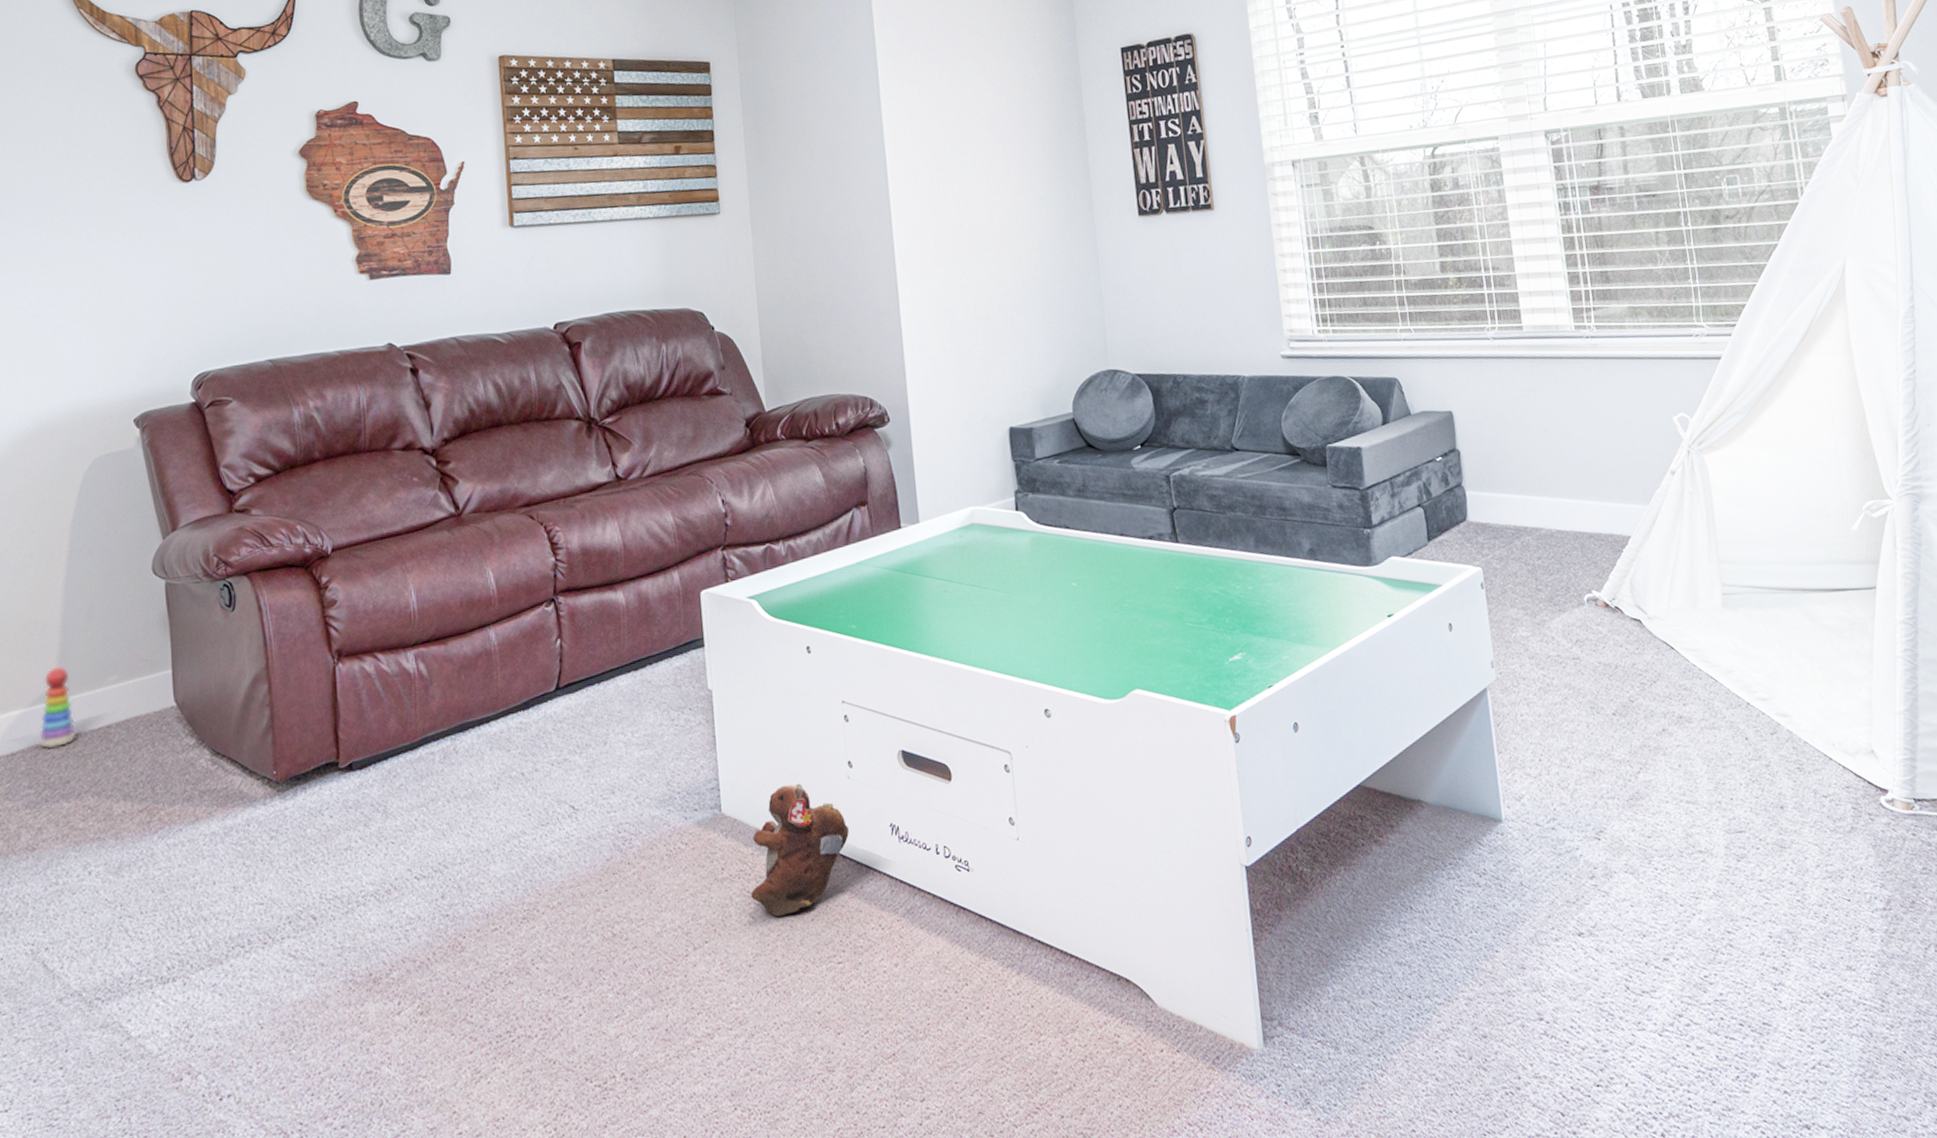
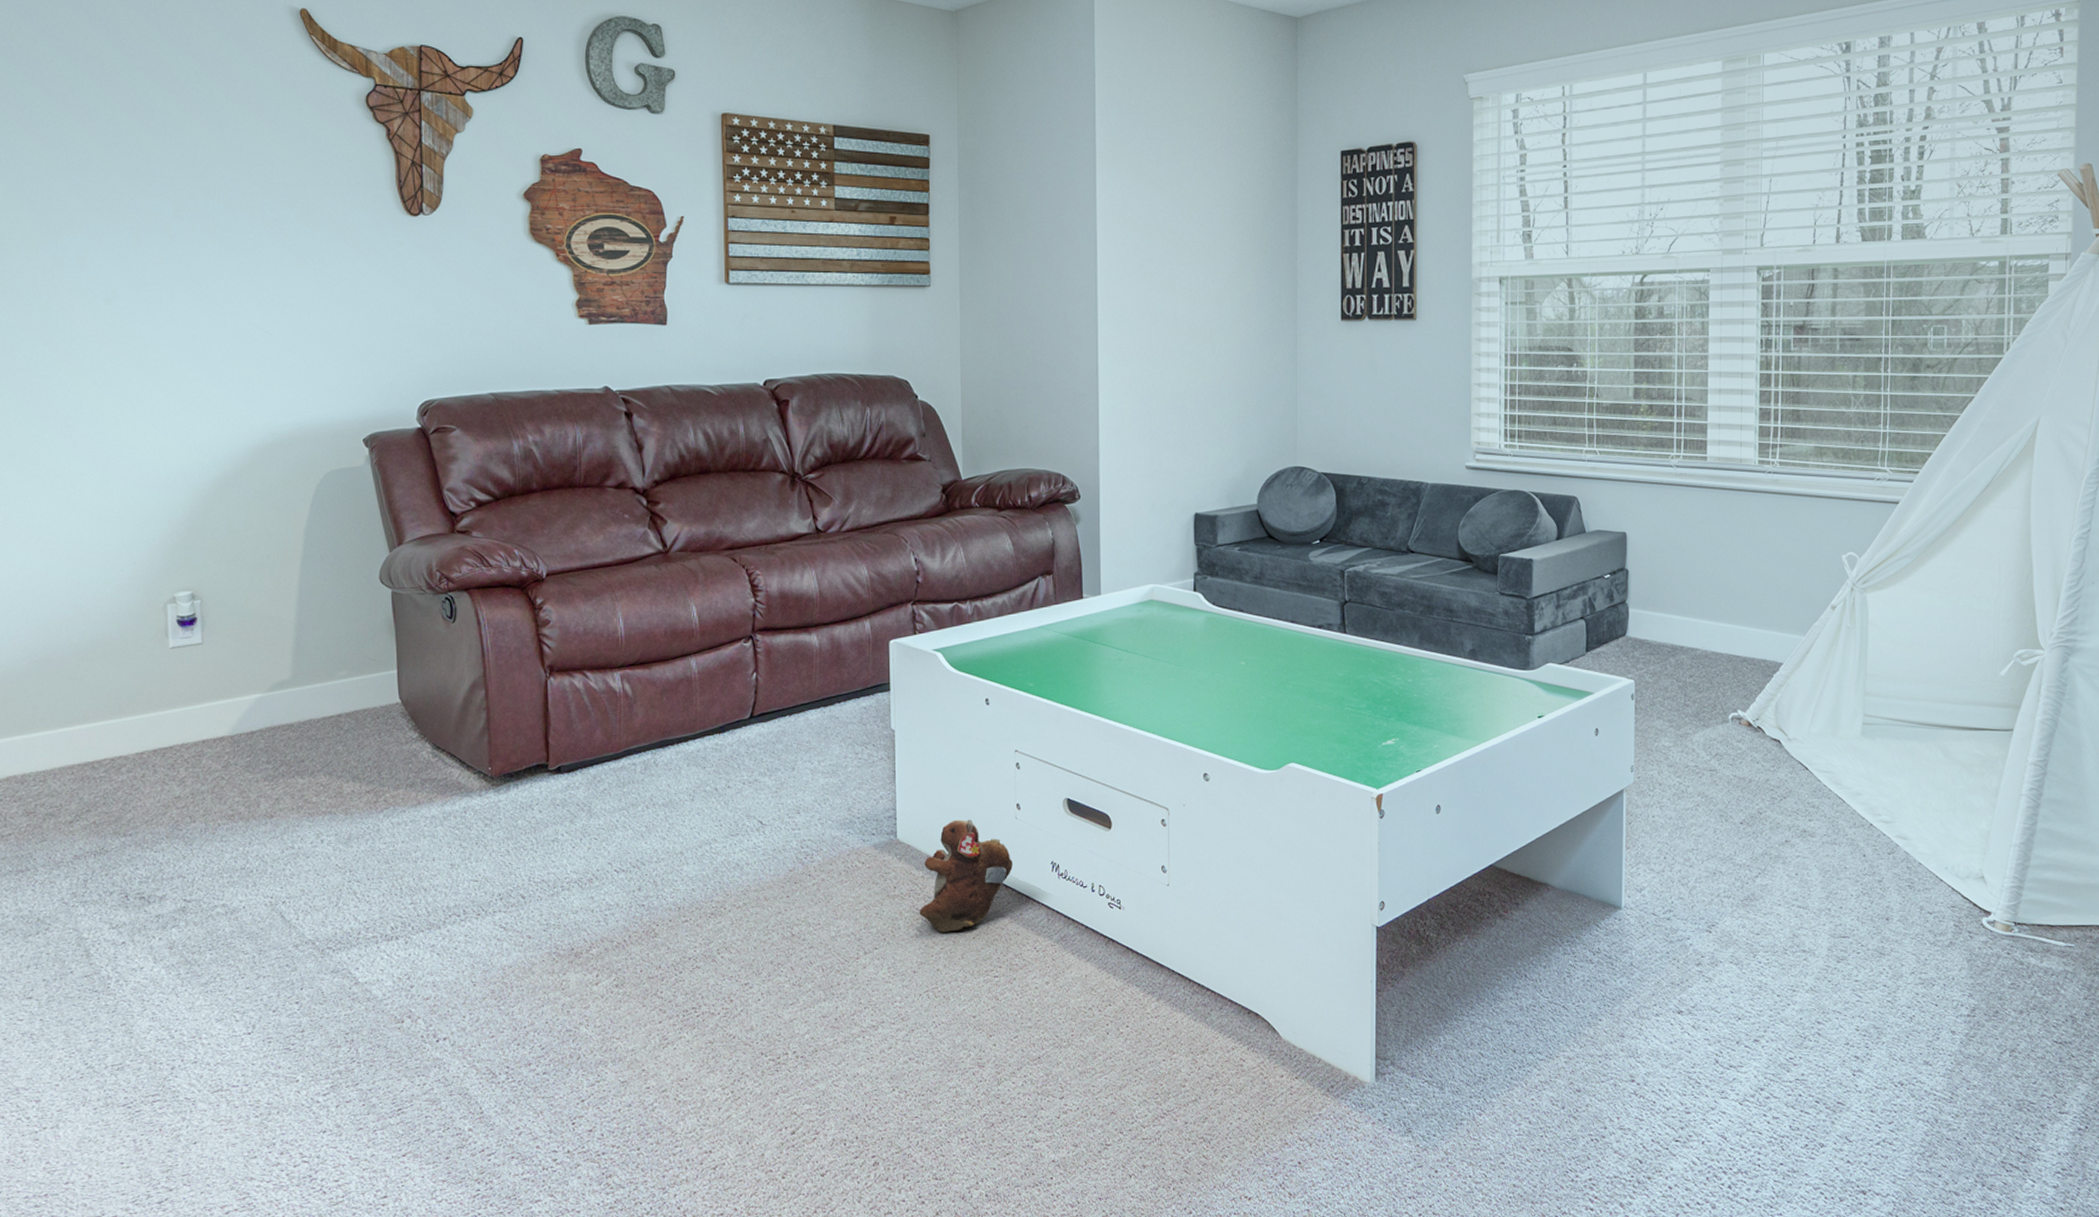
stacking toy: present [39,666,76,749] -> none [276,659,309,731]

